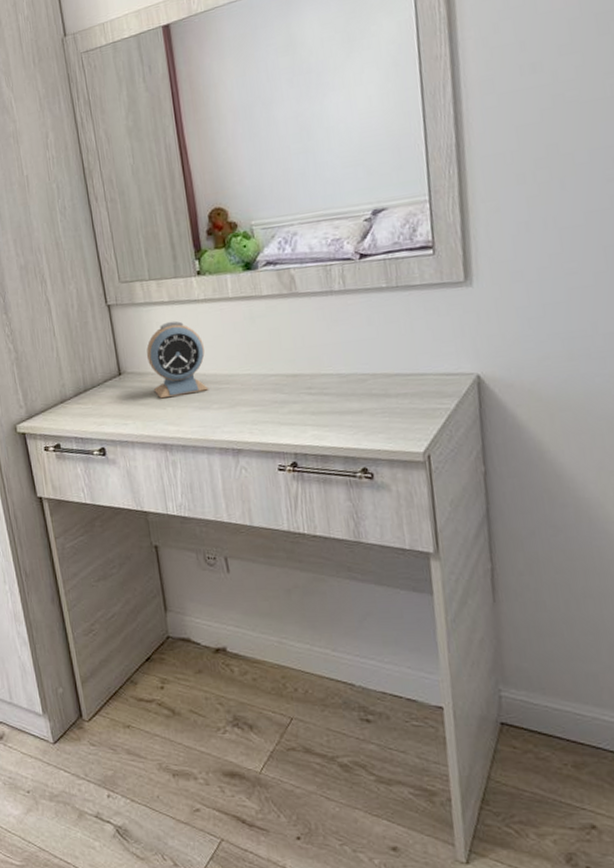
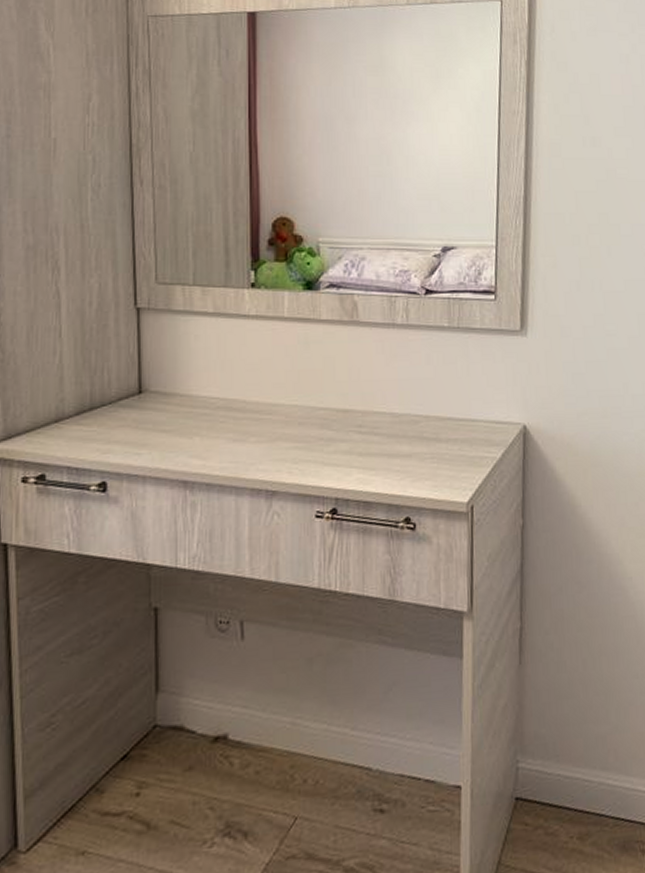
alarm clock: present [146,320,209,399] -> none [177,336,248,426]

